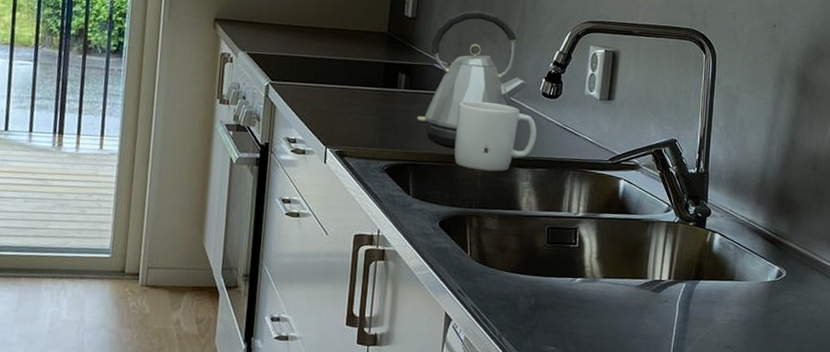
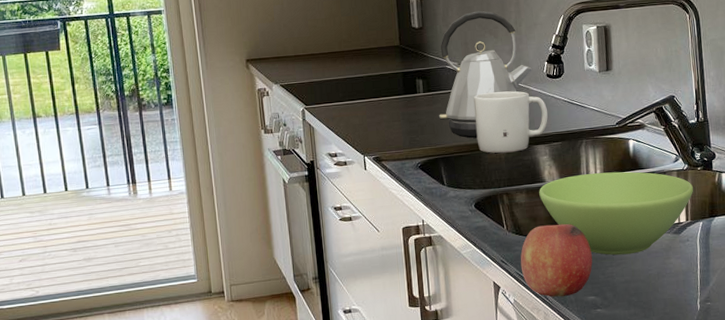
fruit: none [478,258,560,342] -> present [520,223,593,297]
bowl: none [512,208,682,307] -> present [539,171,694,255]

